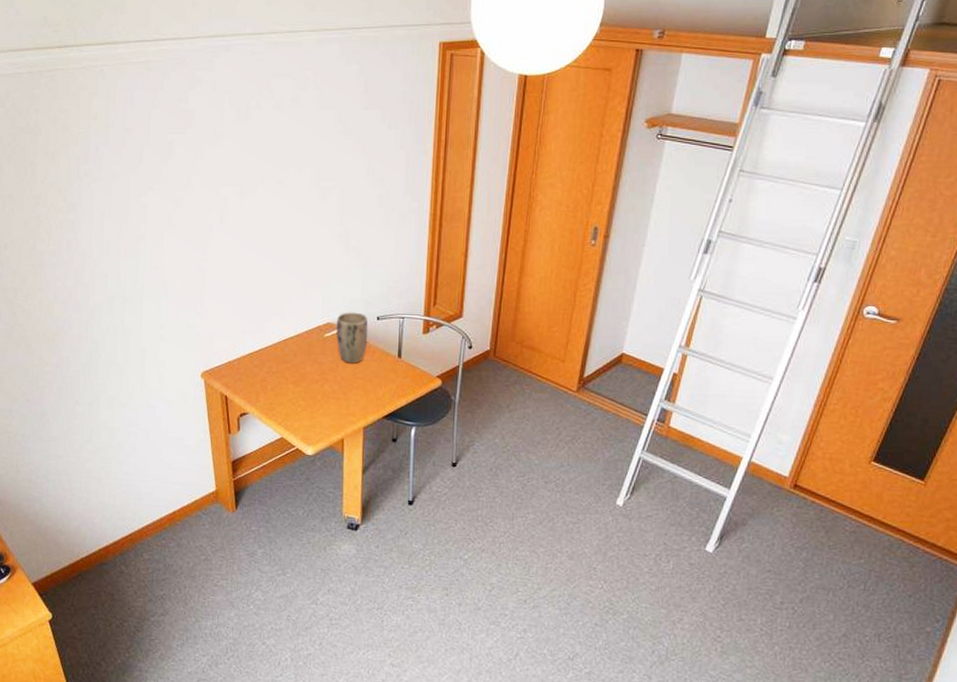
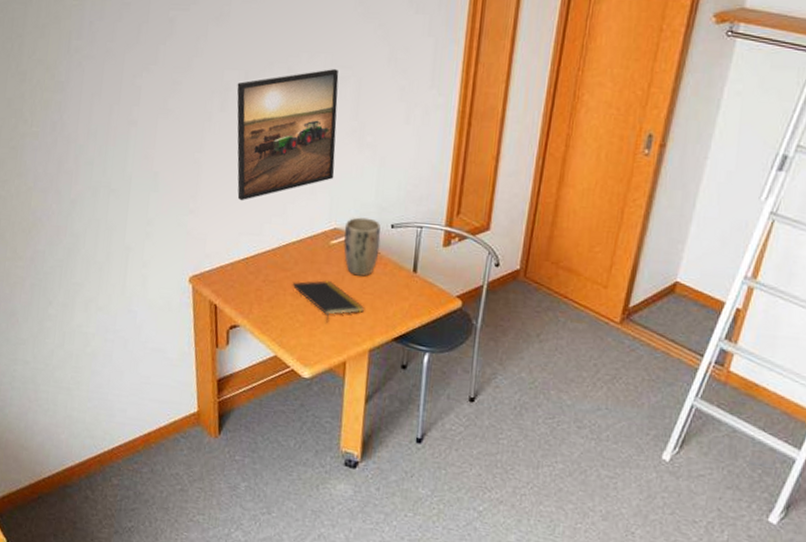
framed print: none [233,182,325,303] -> present [237,69,339,201]
notepad: none [293,369,357,406] -> present [292,280,364,323]

